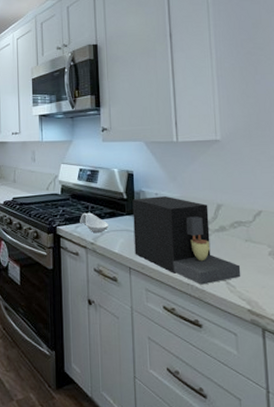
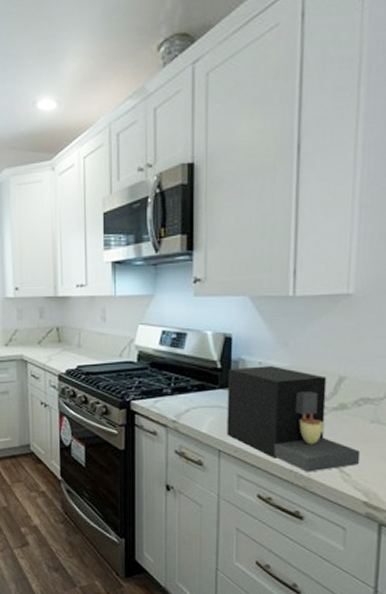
spoon rest: present [80,212,109,233] -> none [160,384,197,410]

